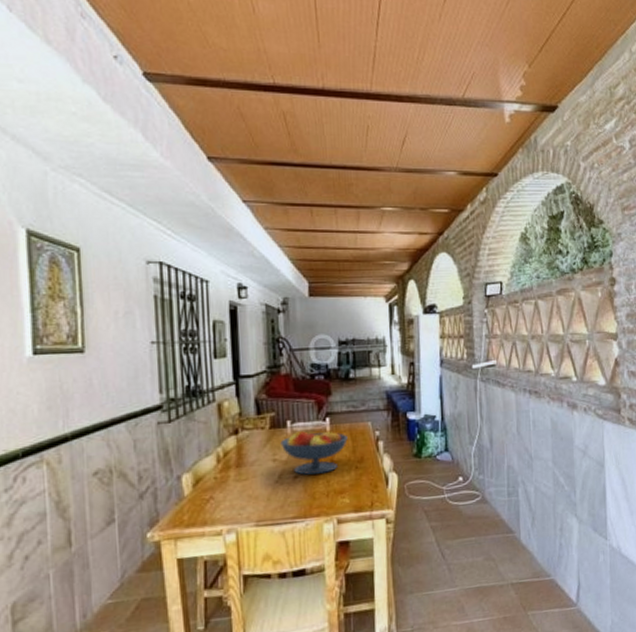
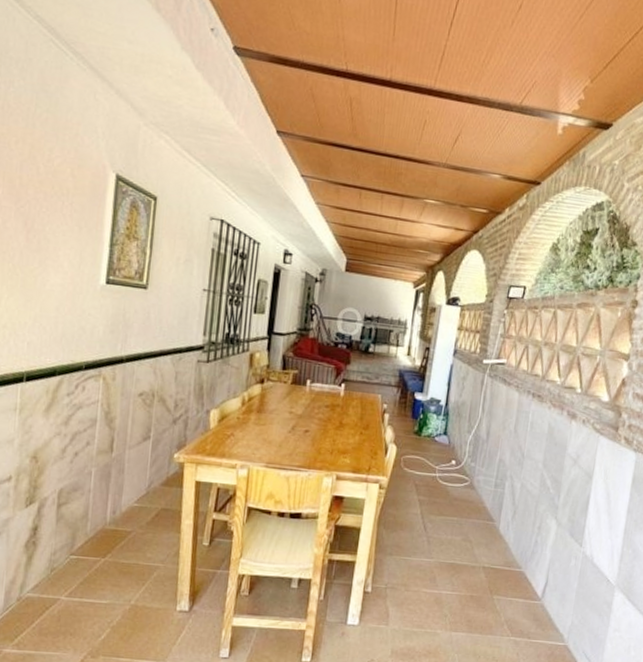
fruit bowl: present [280,430,348,475] -> none [298,391,358,433]

